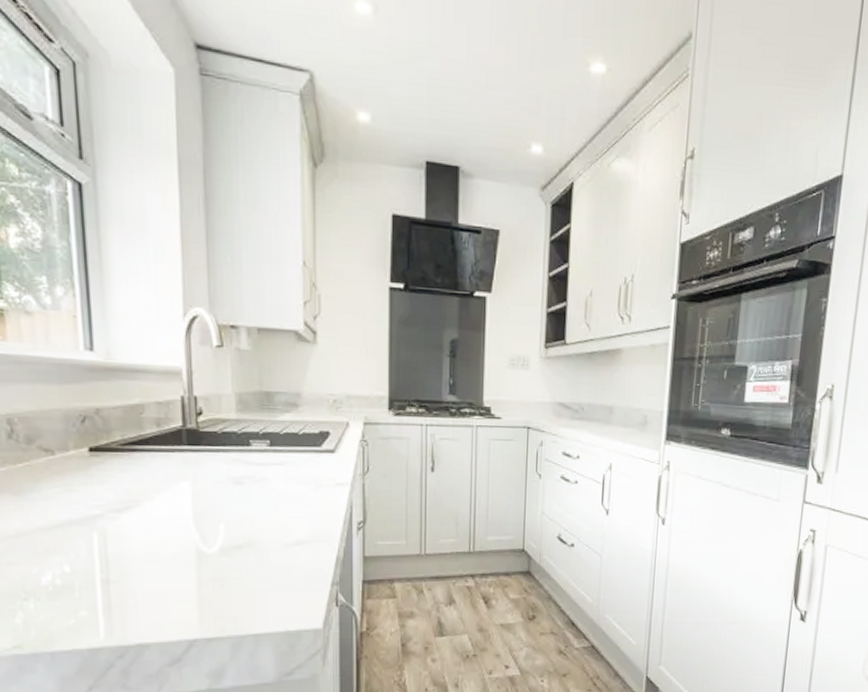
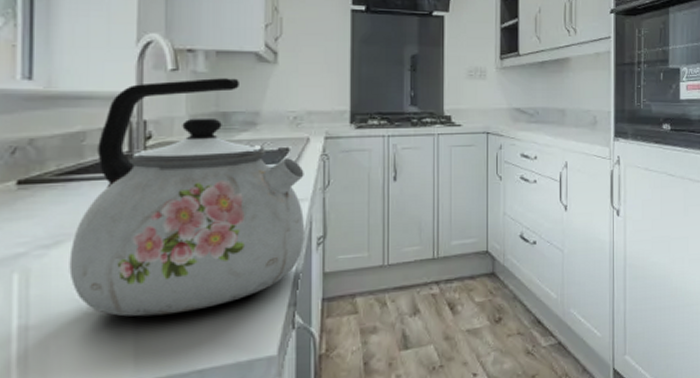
kettle: none [138,356,346,582] -> present [69,78,305,317]

